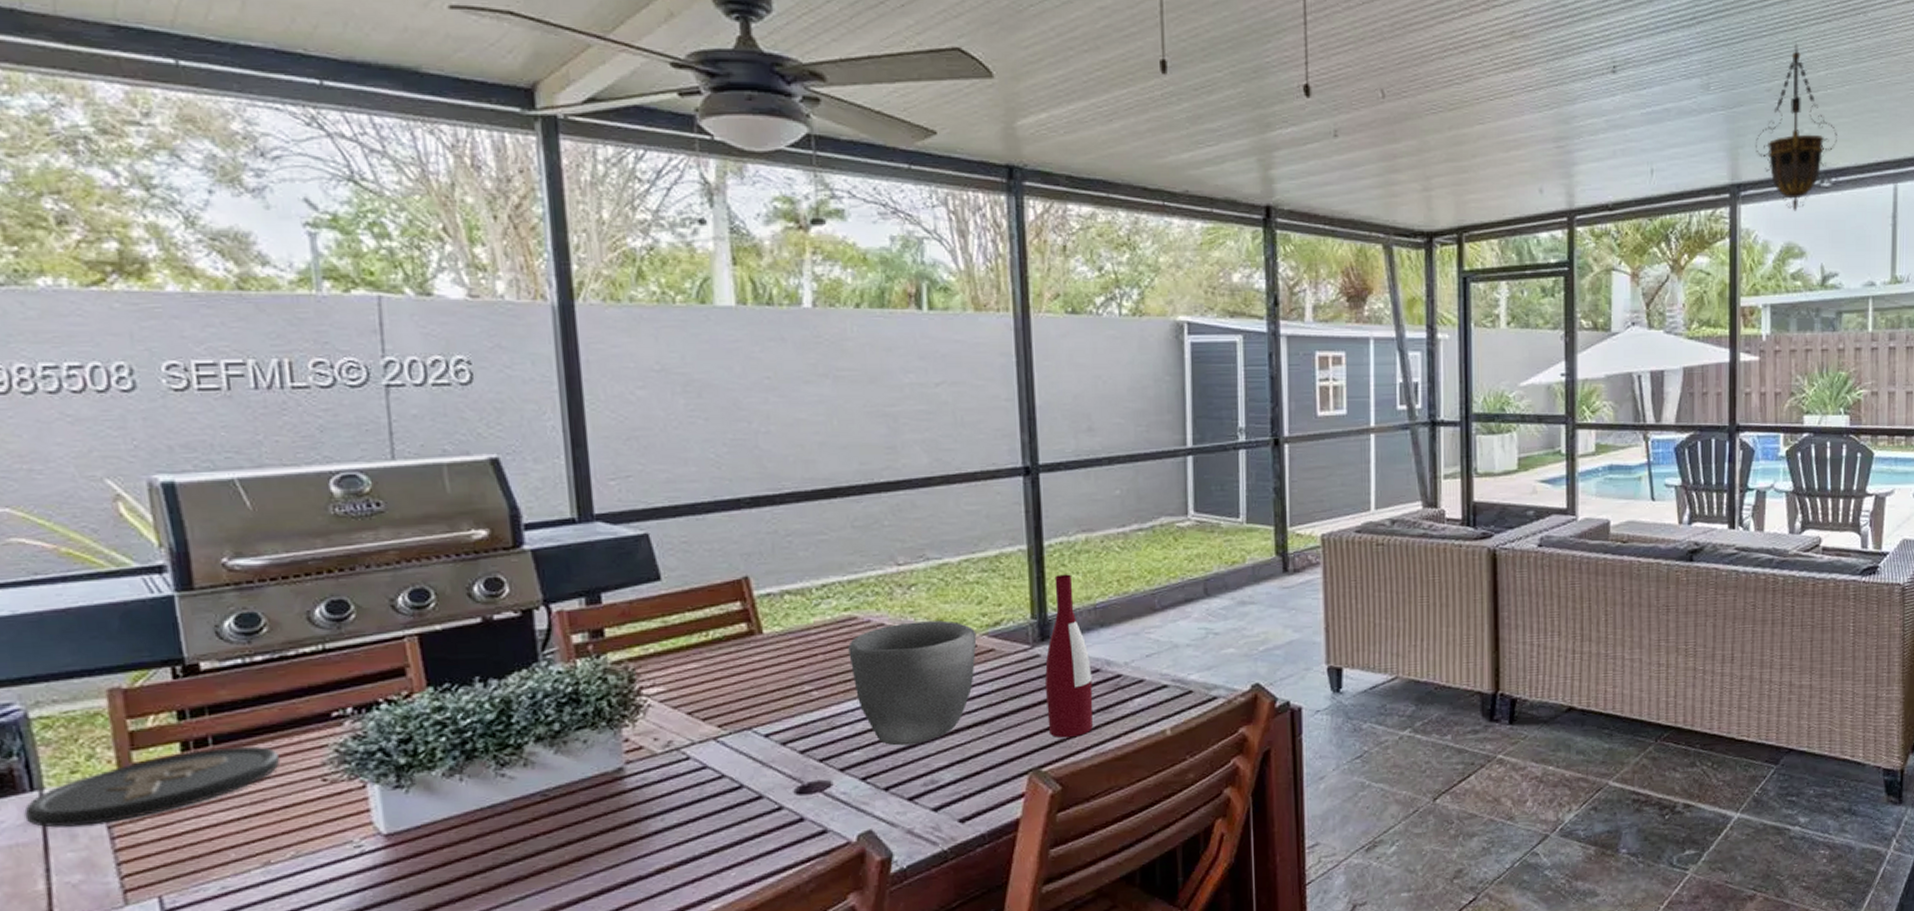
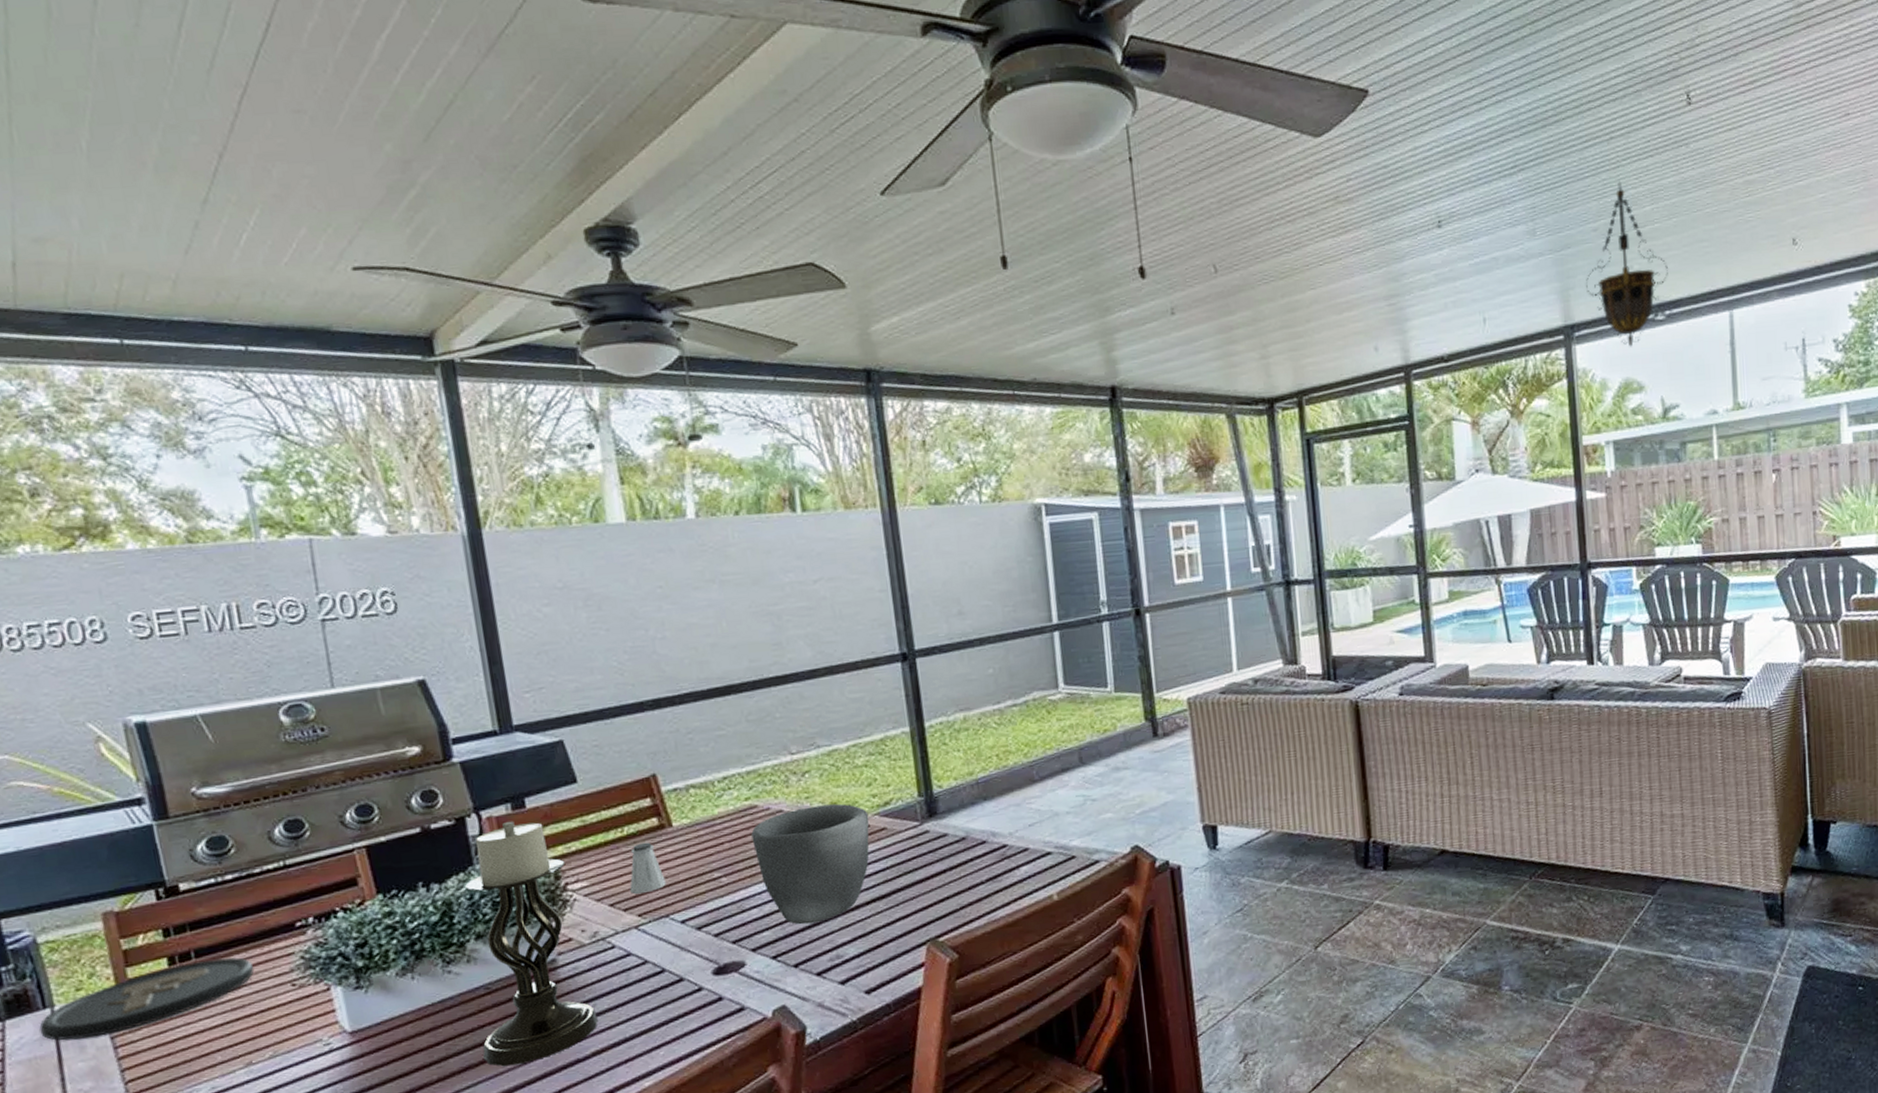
candle holder: none [528,616,665,879] -> present [465,820,598,1066]
saltshaker: none [711,648,751,704] -> present [630,842,666,894]
wine bottle: present [1044,574,1093,738] -> none [935,752,984,908]

